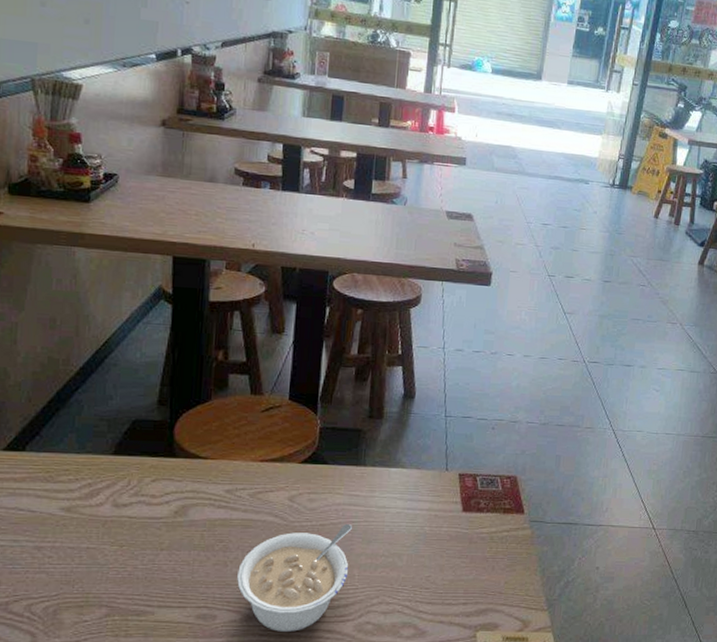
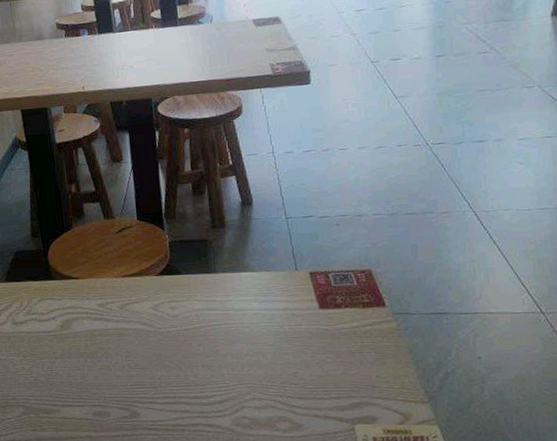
legume: present [237,523,353,632] -> none [120,327,218,426]

